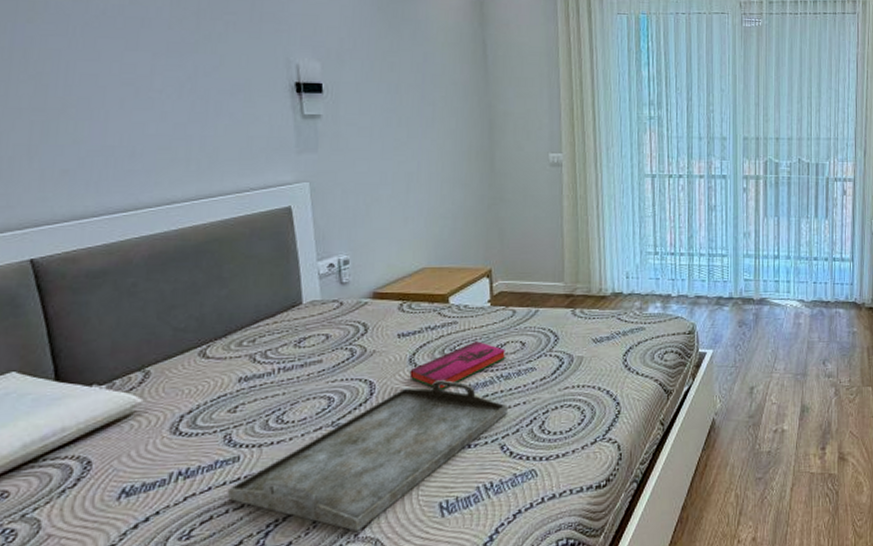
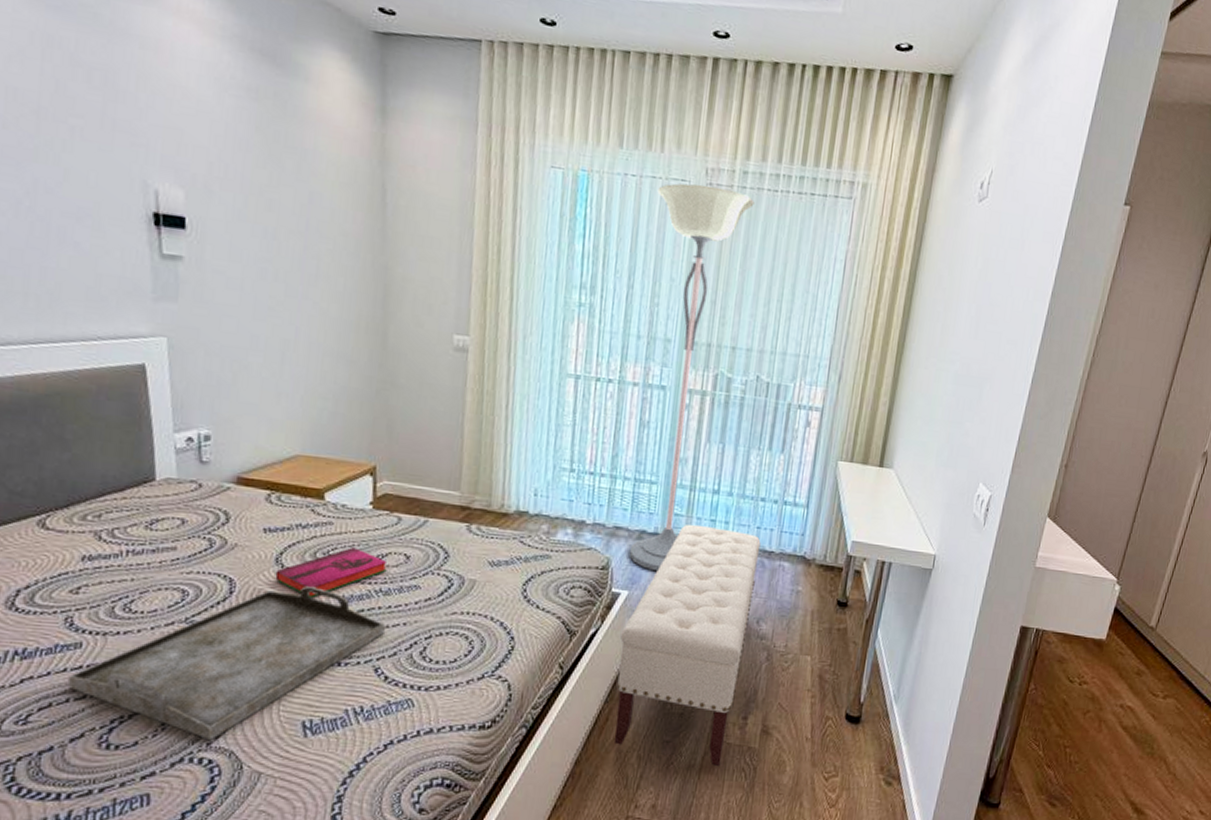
floor lamp: none [703,15,780,330] -> present [628,183,755,572]
bench: none [710,286,818,495] -> present [613,524,761,766]

